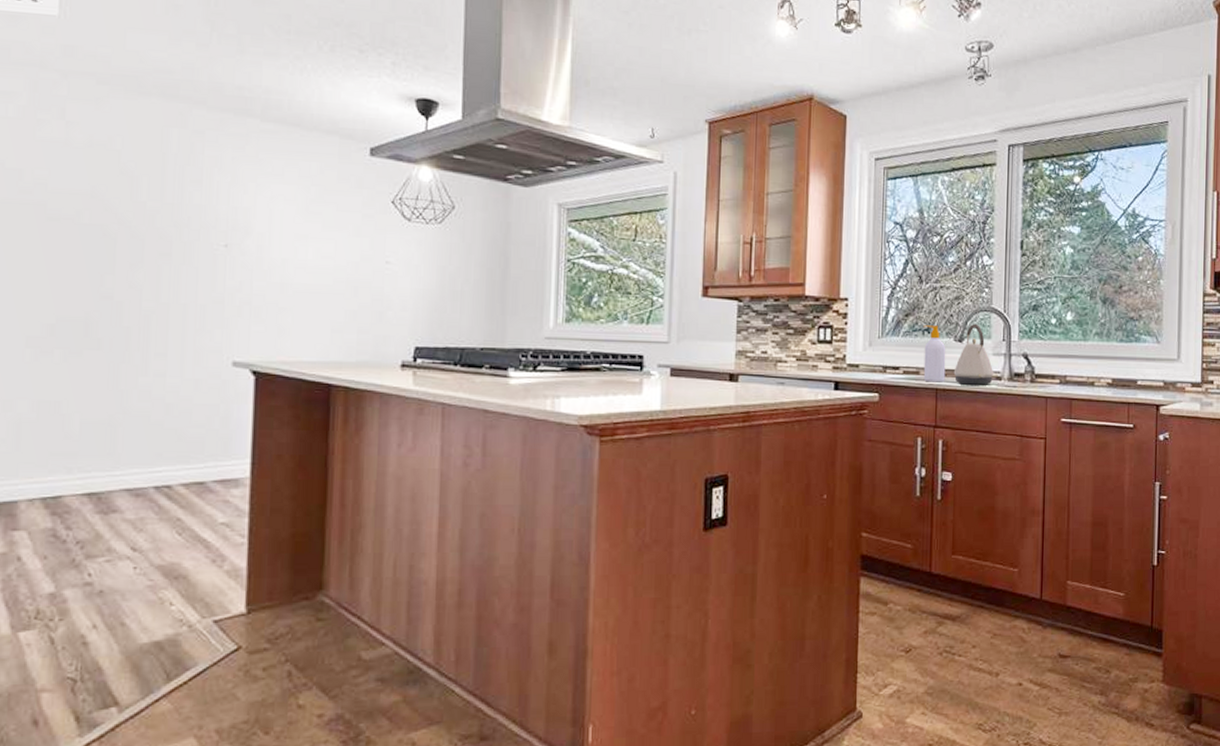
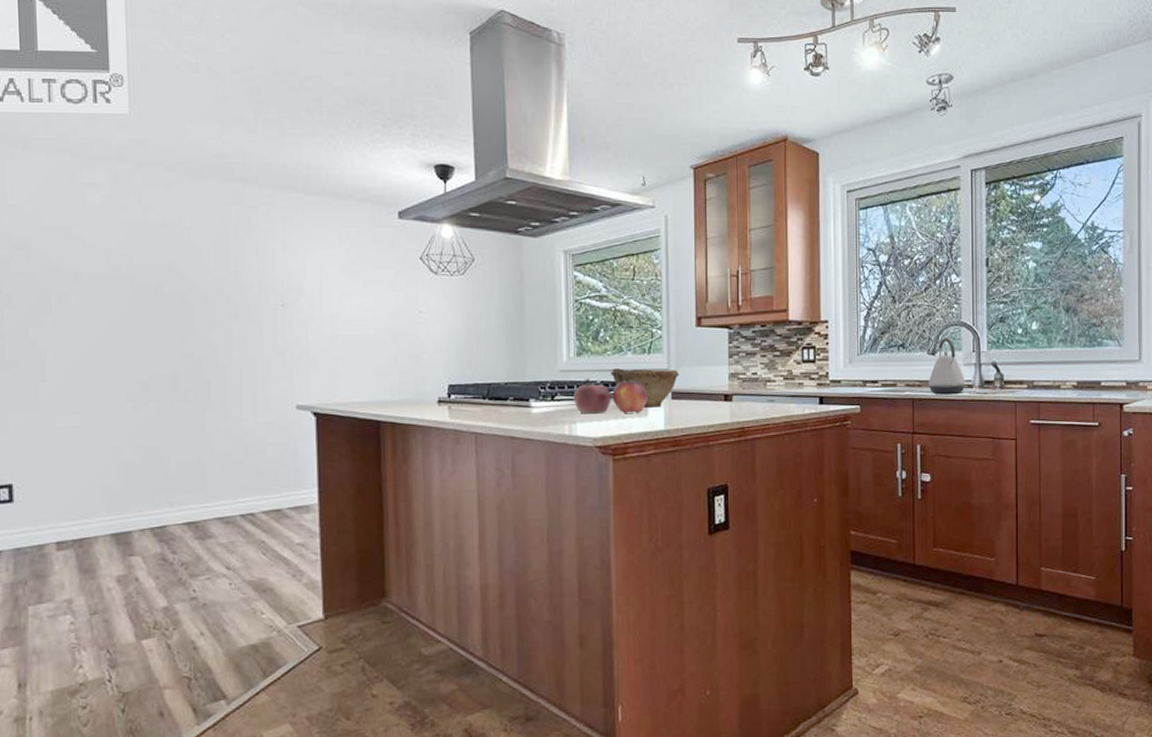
fruit: none [558,347,602,389] -> present [573,378,611,414]
bowl: none [603,338,680,386] -> present [611,368,679,409]
fruit: none [603,352,643,391] -> present [612,380,648,414]
soap bottle: present [923,325,946,383] -> none [898,341,921,393]

